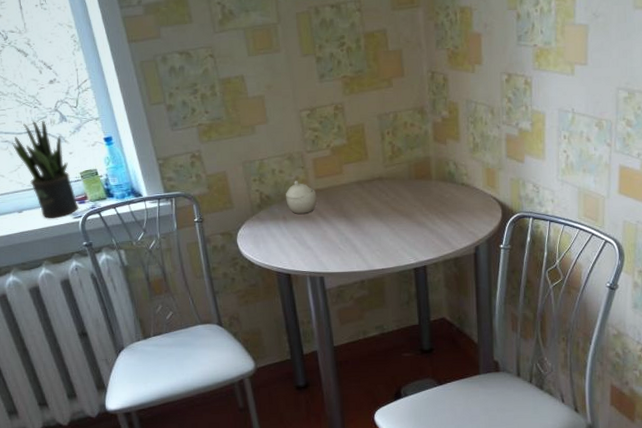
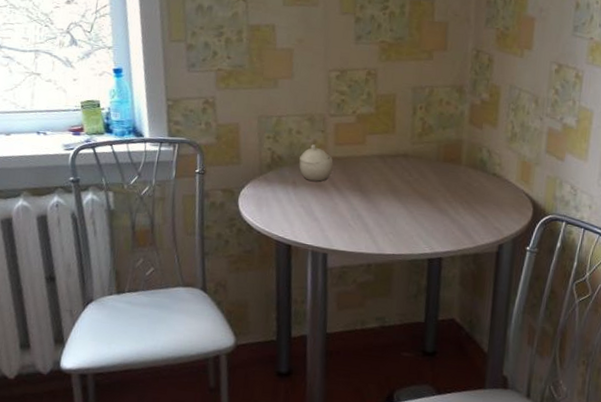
potted plant: present [12,120,79,218] -> none [13,39,72,147]

